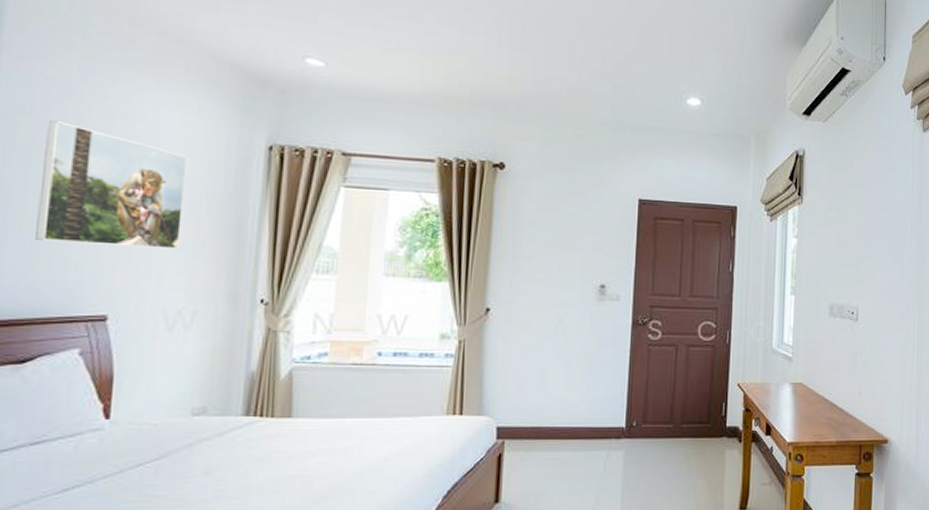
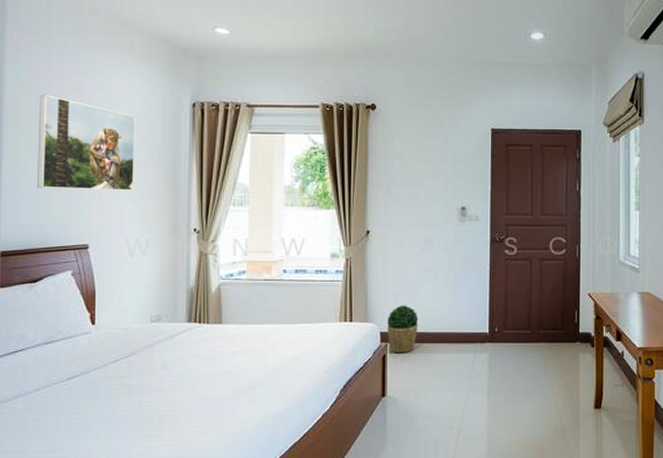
potted plant: none [505,395,544,452] -> present [387,305,419,354]

